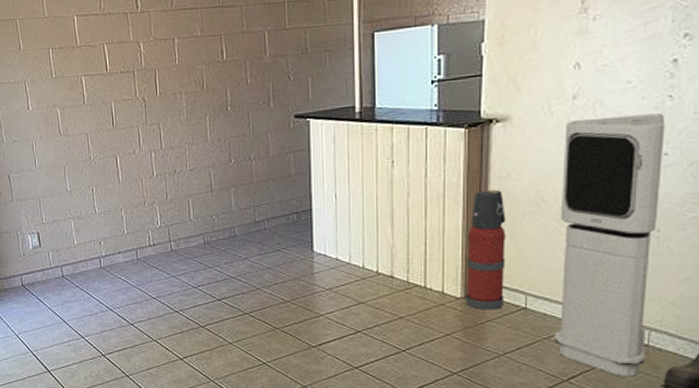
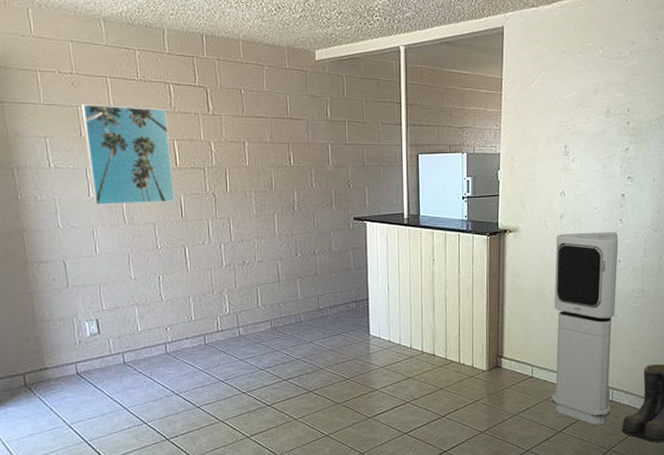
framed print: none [19,11,106,118] -> present [81,104,175,205]
fire extinguisher: present [466,189,506,310] -> none [490,284,518,380]

